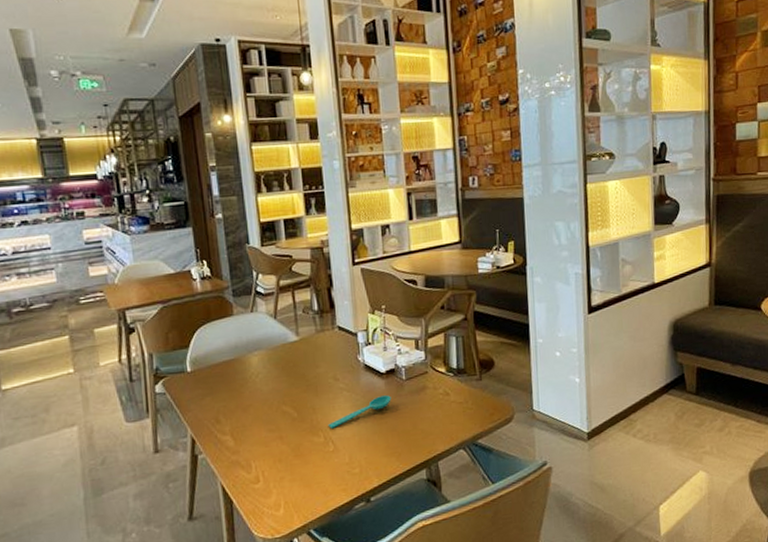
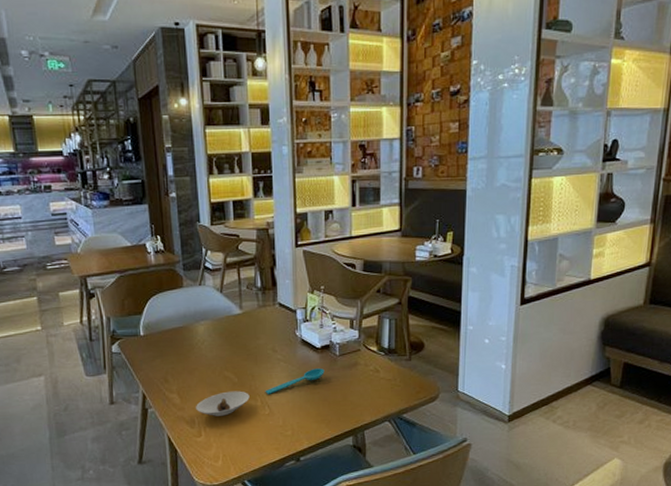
saucer: none [252,426,312,458] -> present [196,391,250,416]

